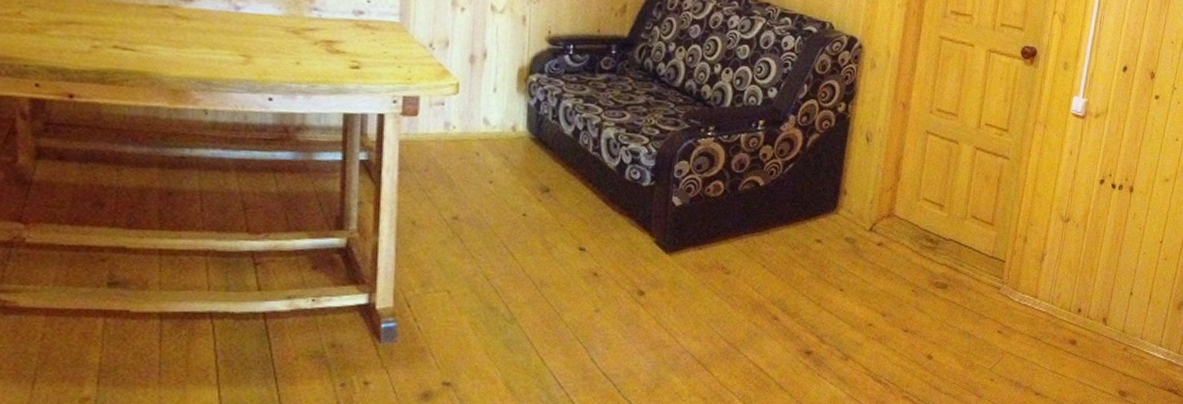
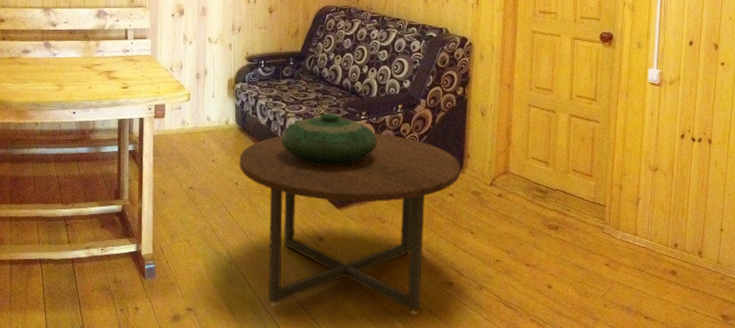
coffee table: none [529,152,834,391] -> present [239,133,460,315]
decorative bowl: none [592,124,727,197] -> present [280,113,377,166]

